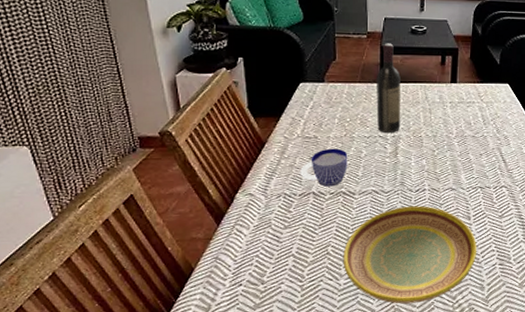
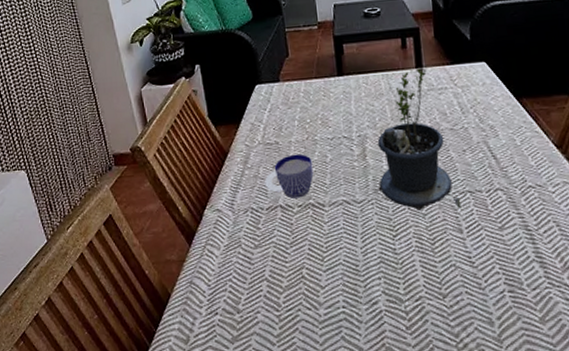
plate: present [343,206,477,304] -> none [319,217,477,342]
wine bottle: present [376,43,401,134] -> none [333,31,366,133]
potted plant: none [404,83,473,201] -> present [377,68,462,210]

